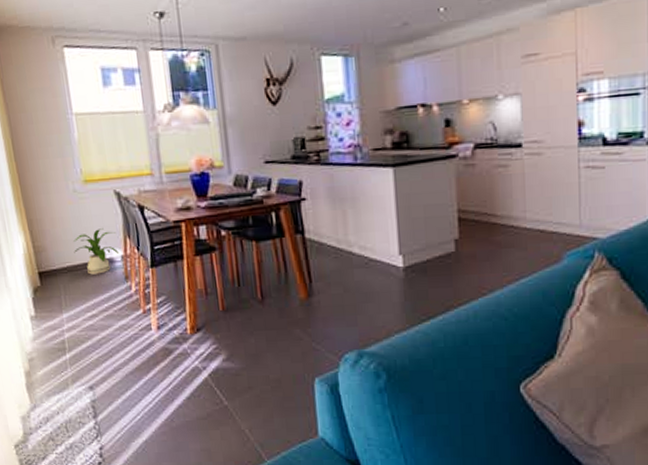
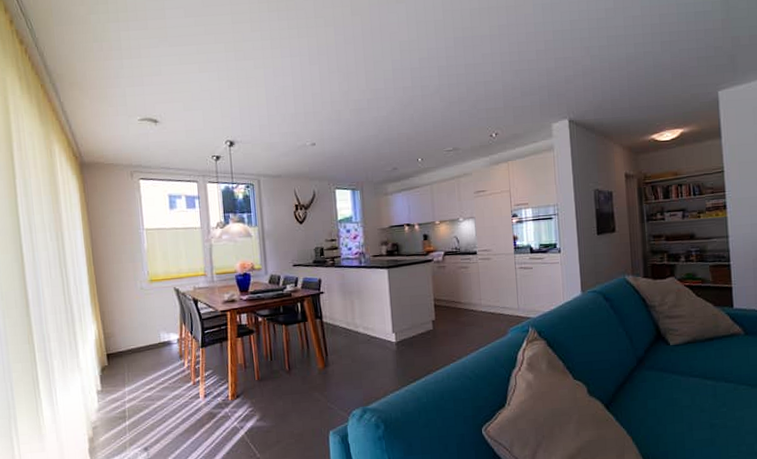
house plant: present [73,228,120,275] -> none [138,318,176,355]

